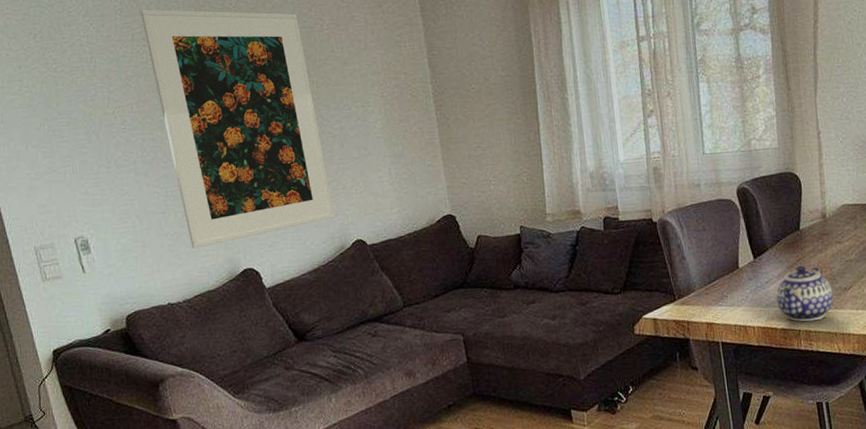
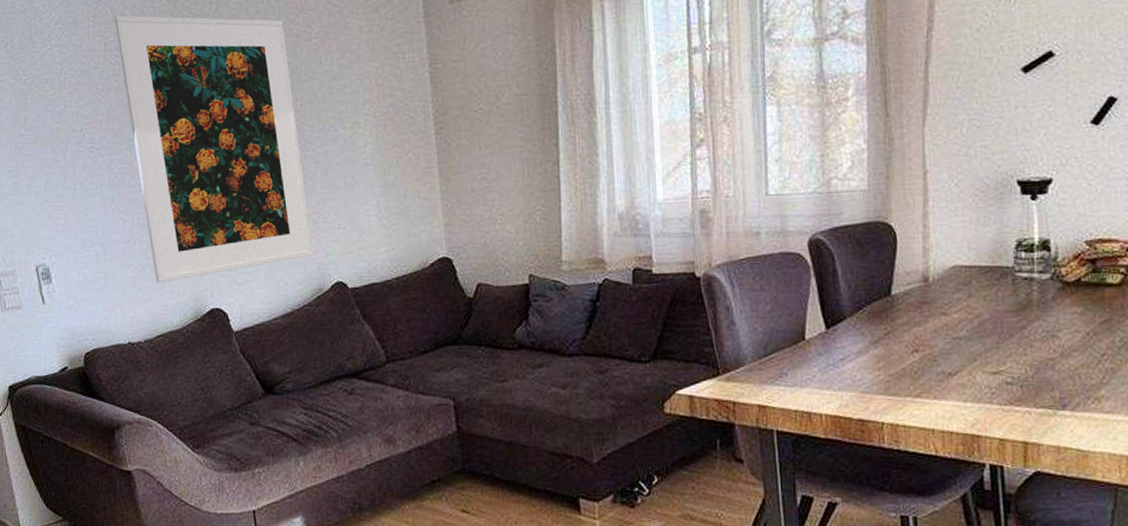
teapot: present [775,265,834,322] -> none [853,341,932,413]

